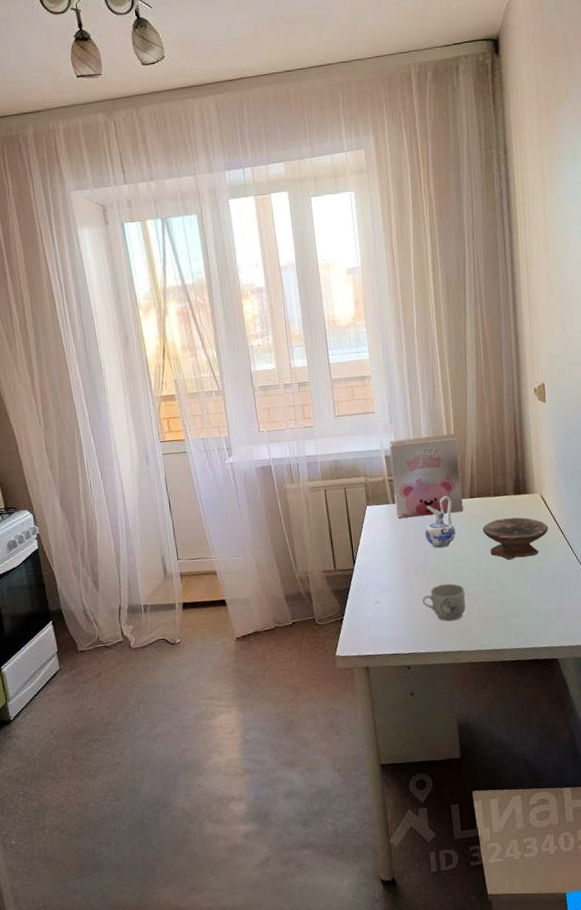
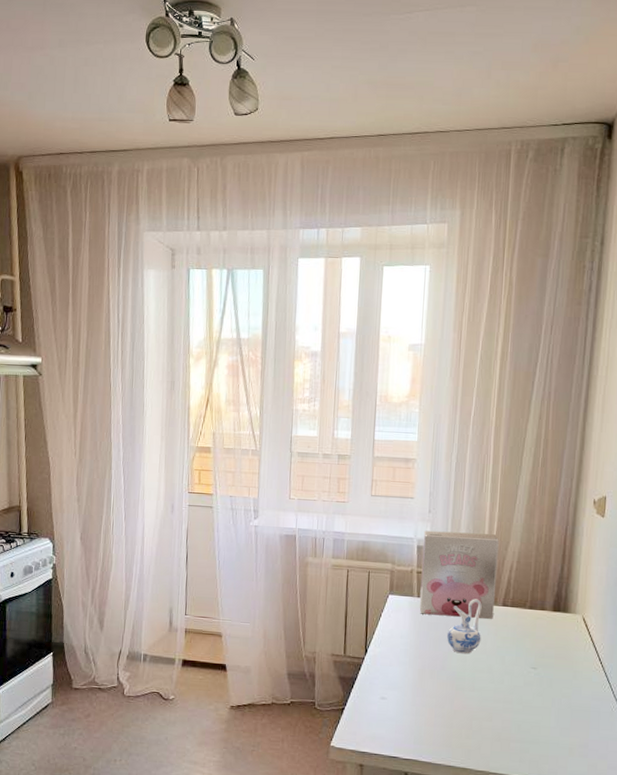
mug: present [422,583,466,622] -> none [432,693,481,735]
bowl: present [482,517,548,560] -> none [511,634,585,682]

